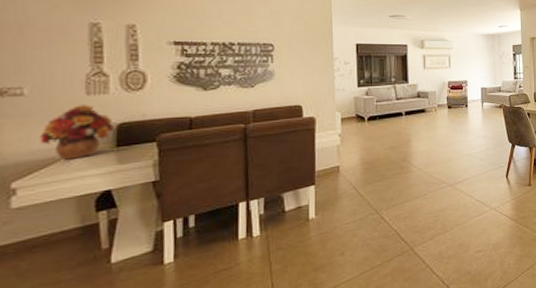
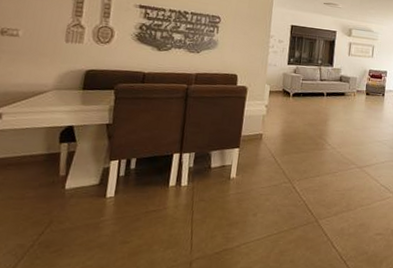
flower arrangement: present [40,104,114,160] -> none [25,49,83,96]

